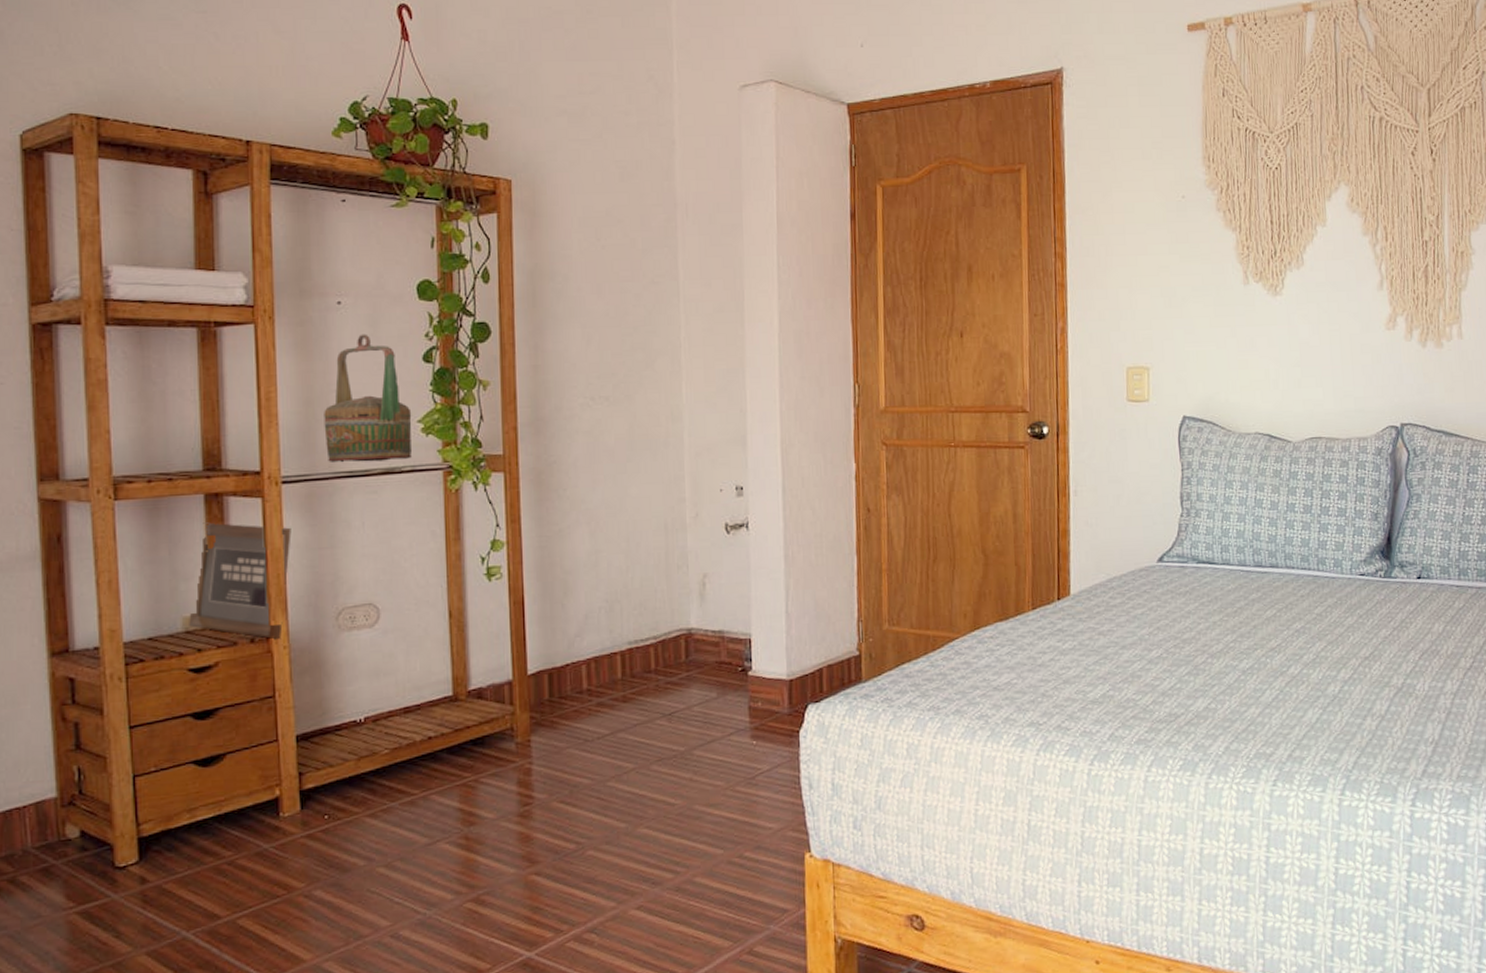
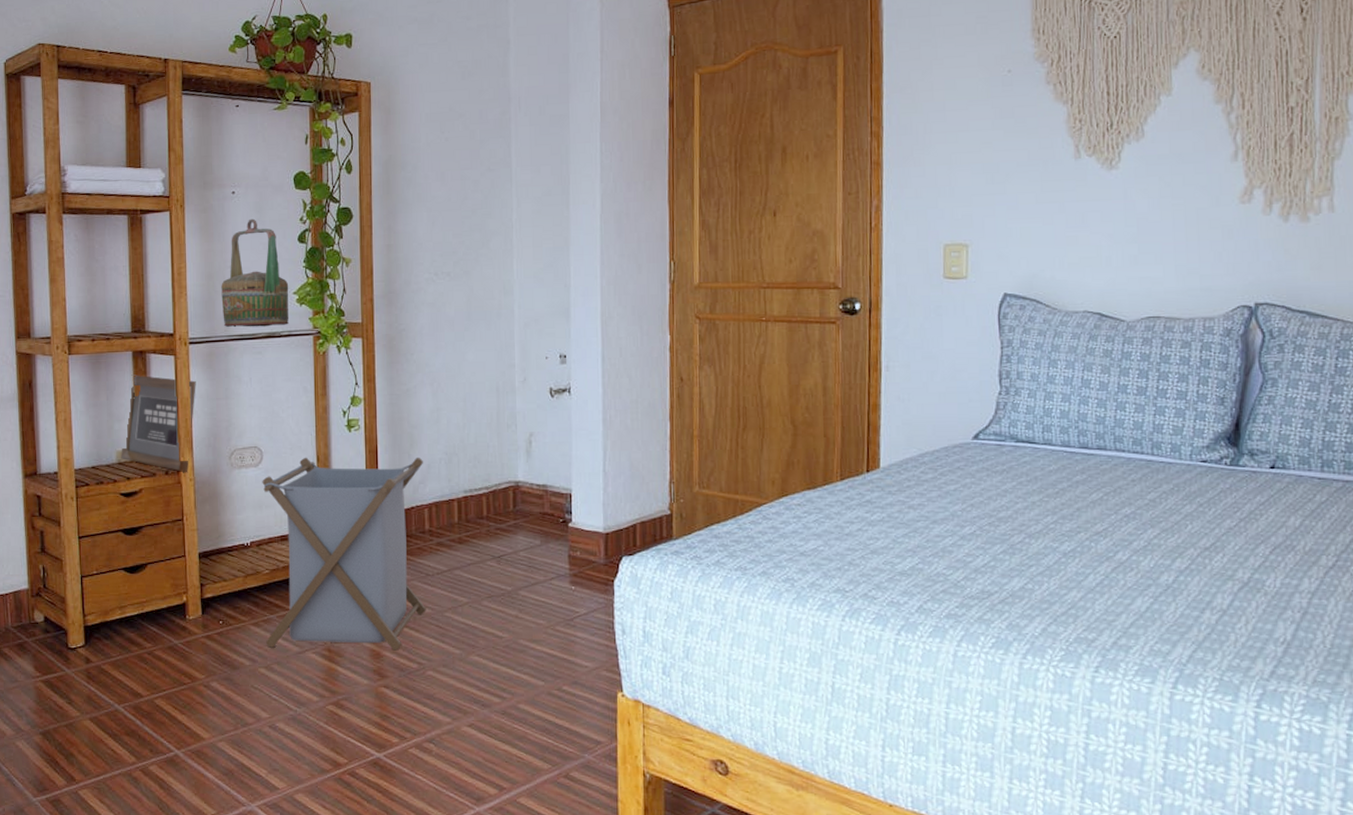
laundry basket: none [379,607,585,842] -> present [262,457,426,651]

